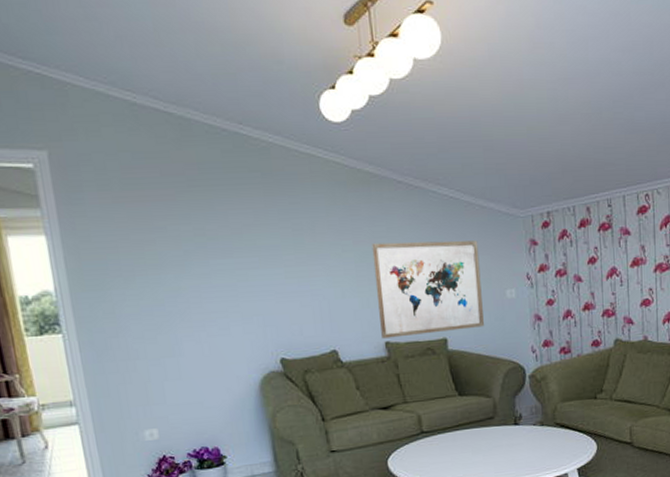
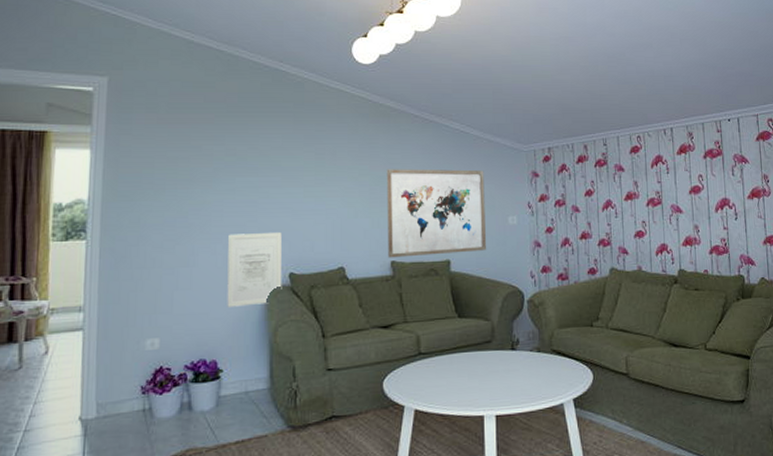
wall art: none [211,317,275,396] -> present [227,233,282,307]

